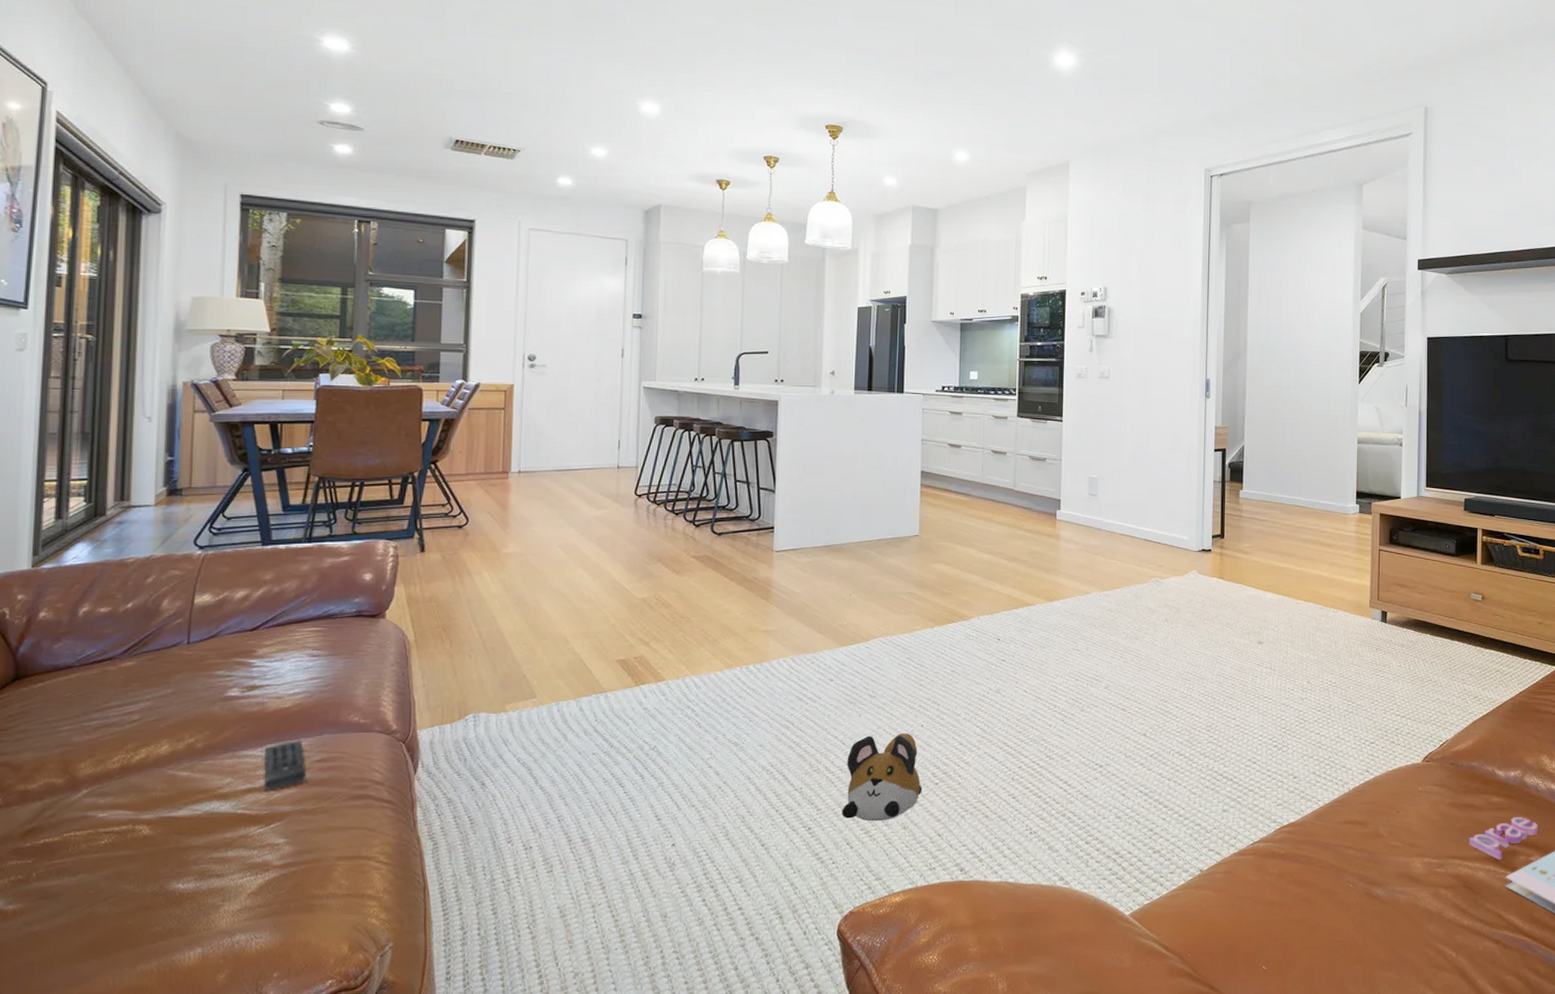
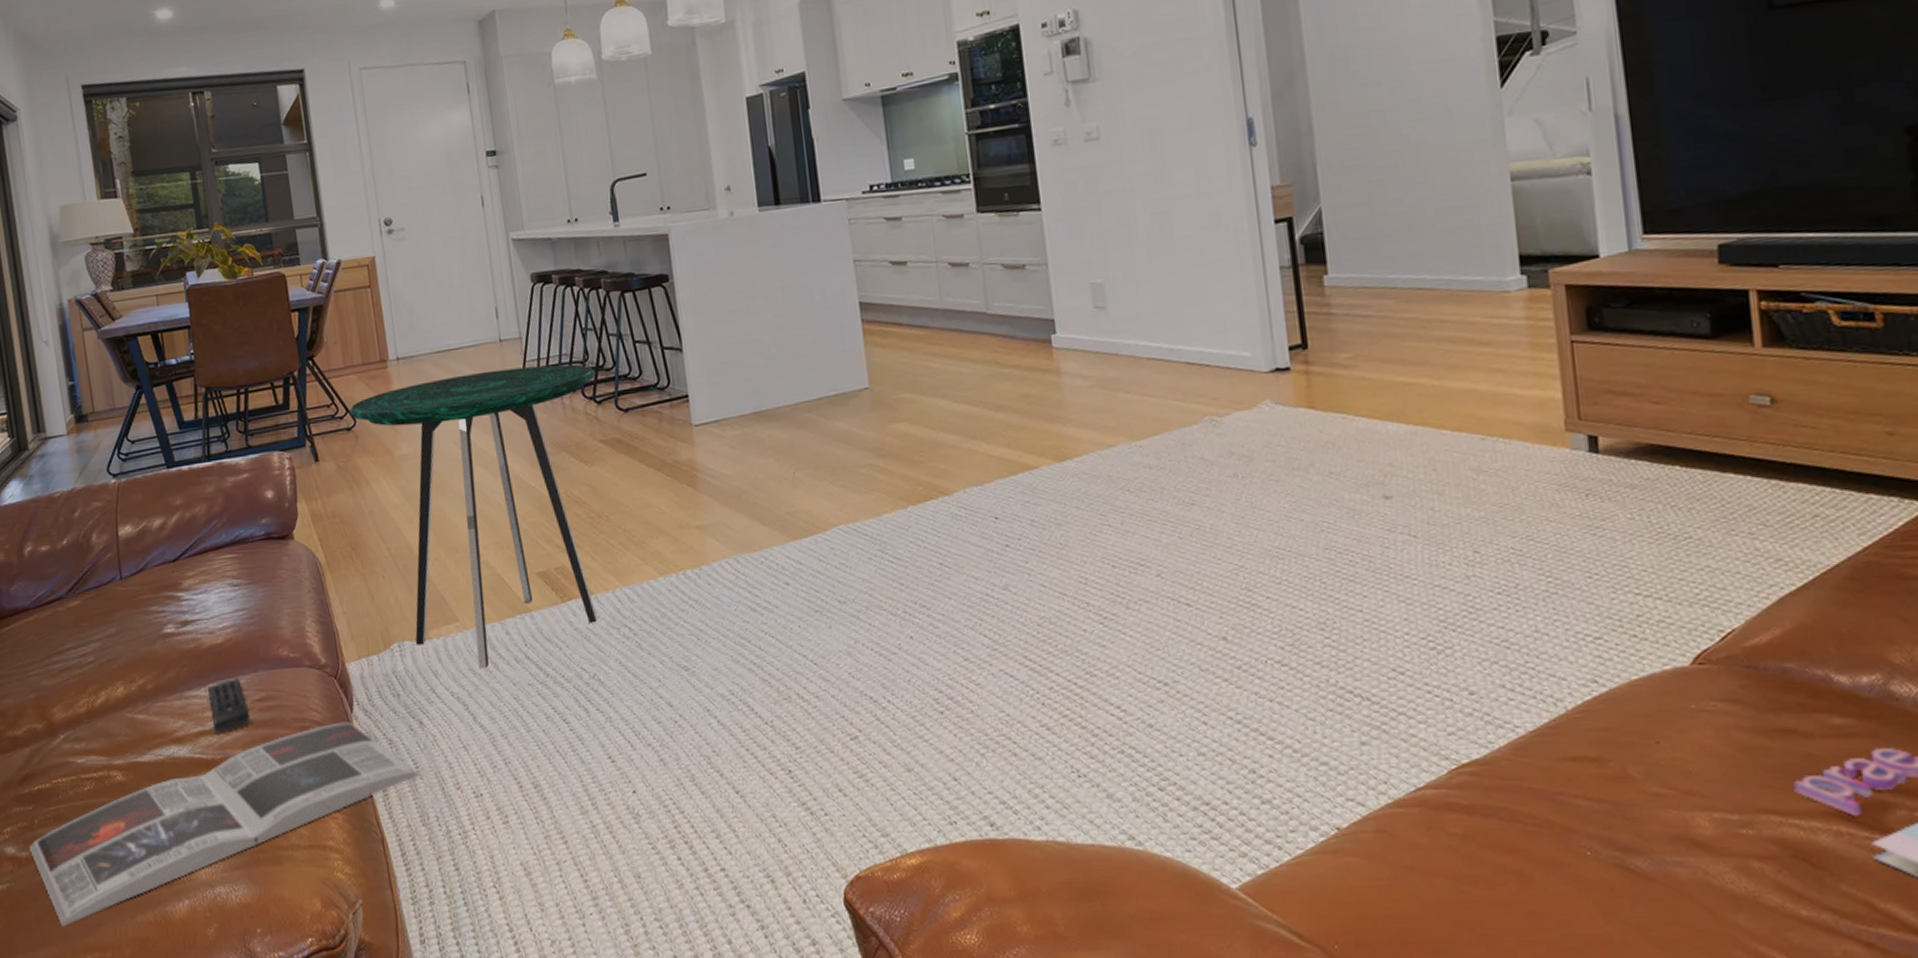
magazine: none [20,782,473,979] -> present [29,722,420,927]
side table: none [463,491,698,739] -> present [349,364,598,668]
plush toy: present [842,732,923,822] -> none [822,647,925,763]

